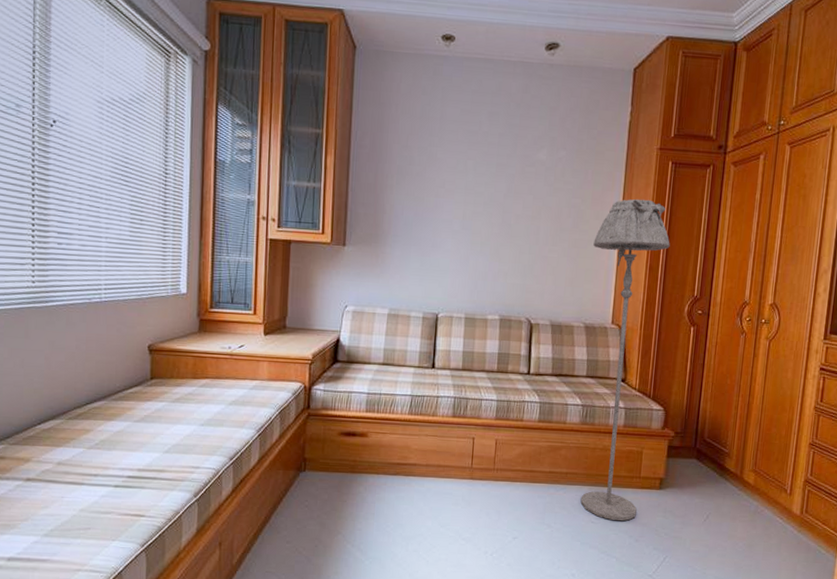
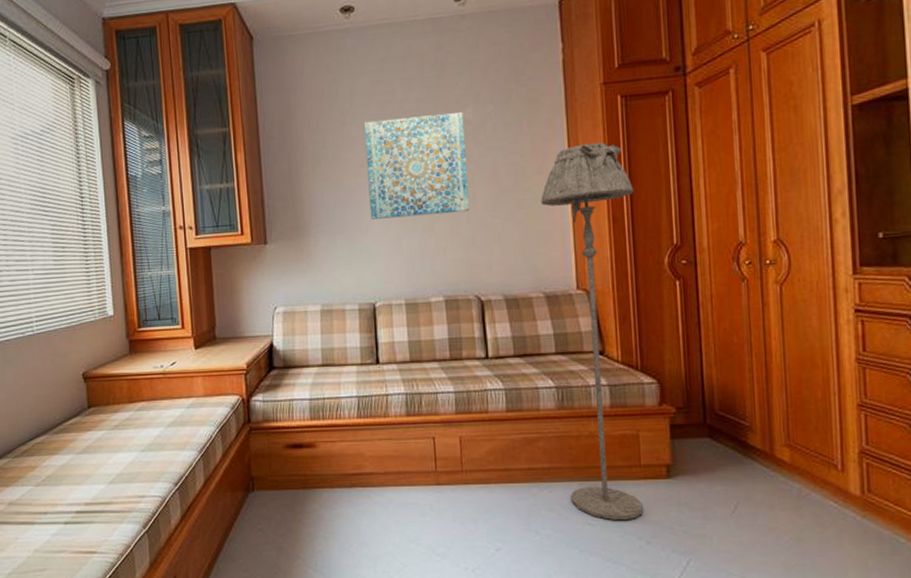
wall art: none [444,146,539,244] -> present [363,112,471,219]

